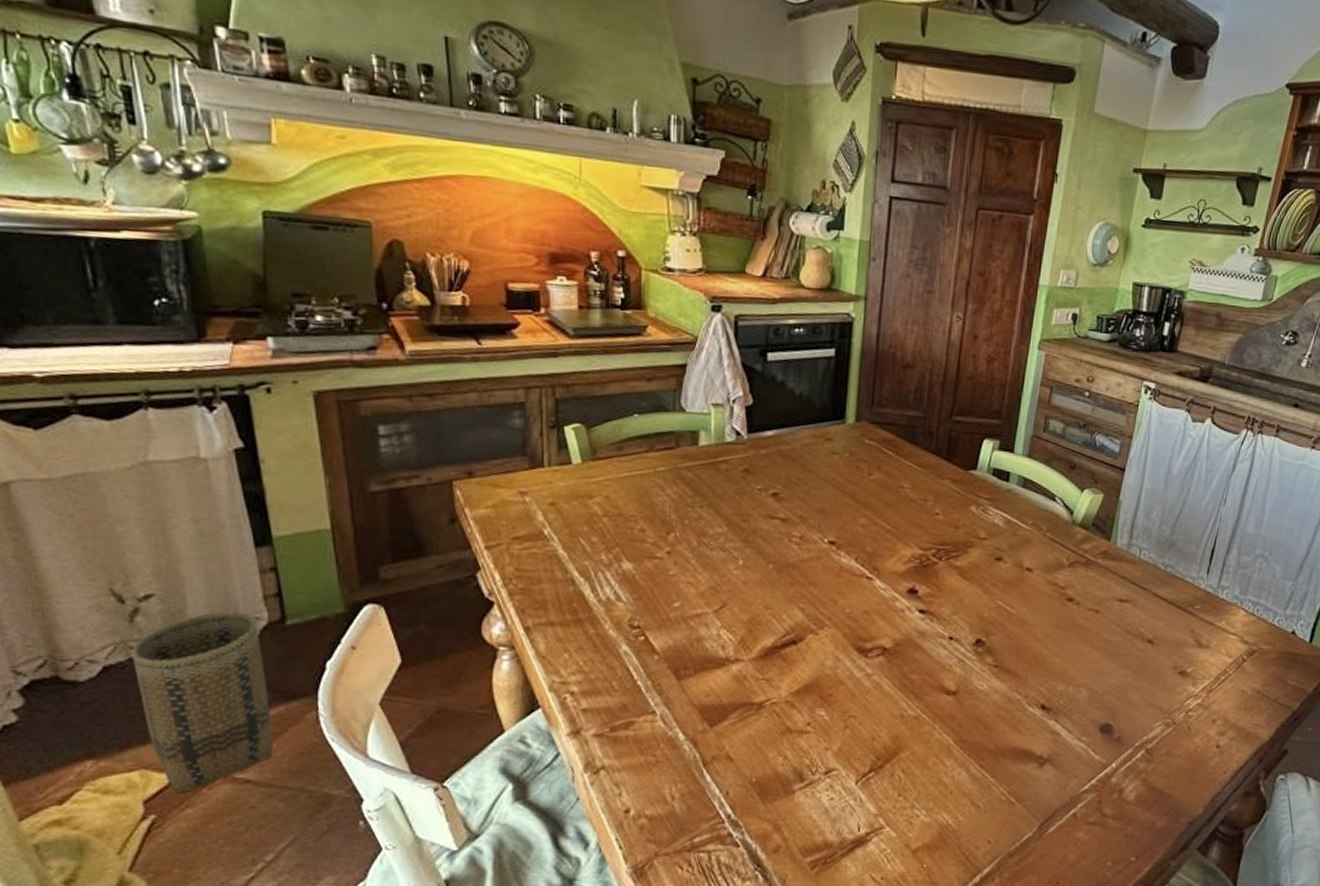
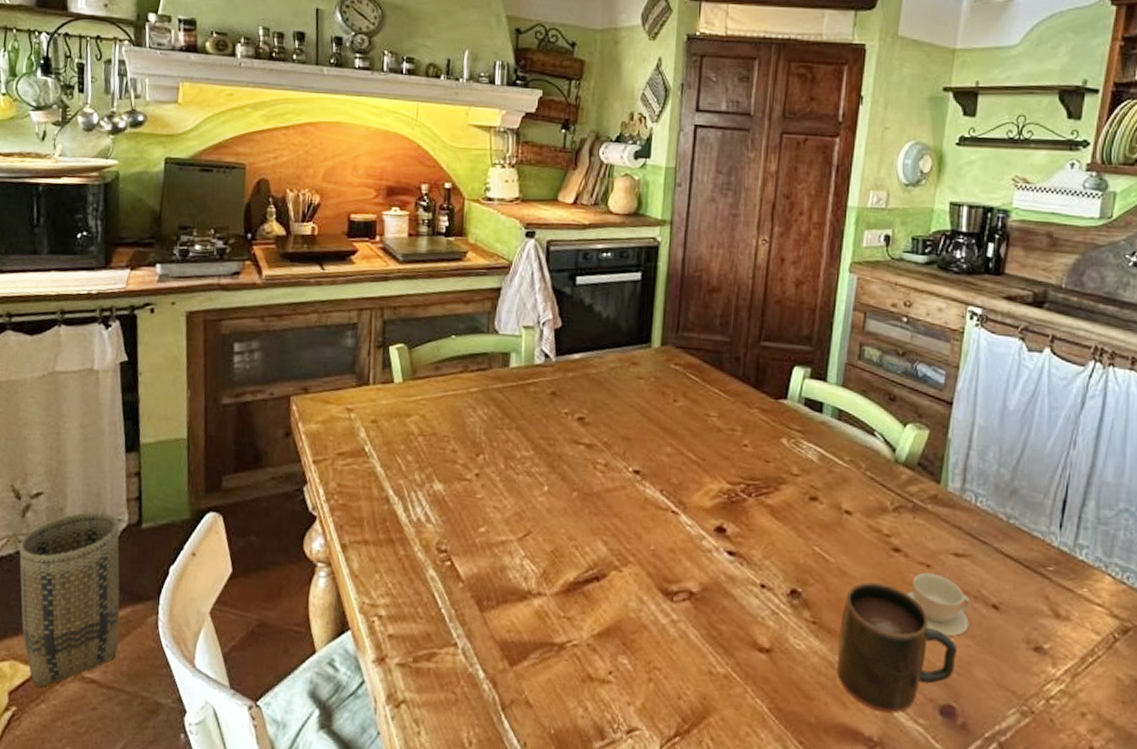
mug: none [1015,629,1117,735] -> present [837,582,957,713]
teacup: none [1076,617,1130,668] -> present [906,572,970,636]

